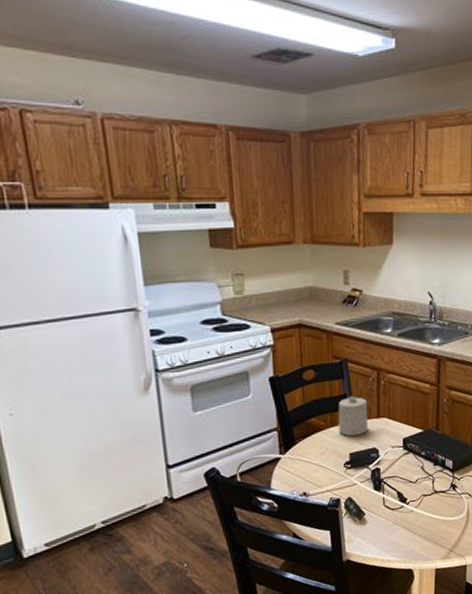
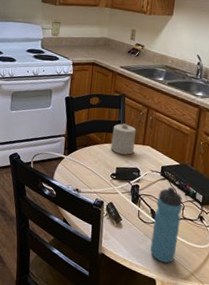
water bottle: none [402,460,432,549] -> present [150,187,183,264]

